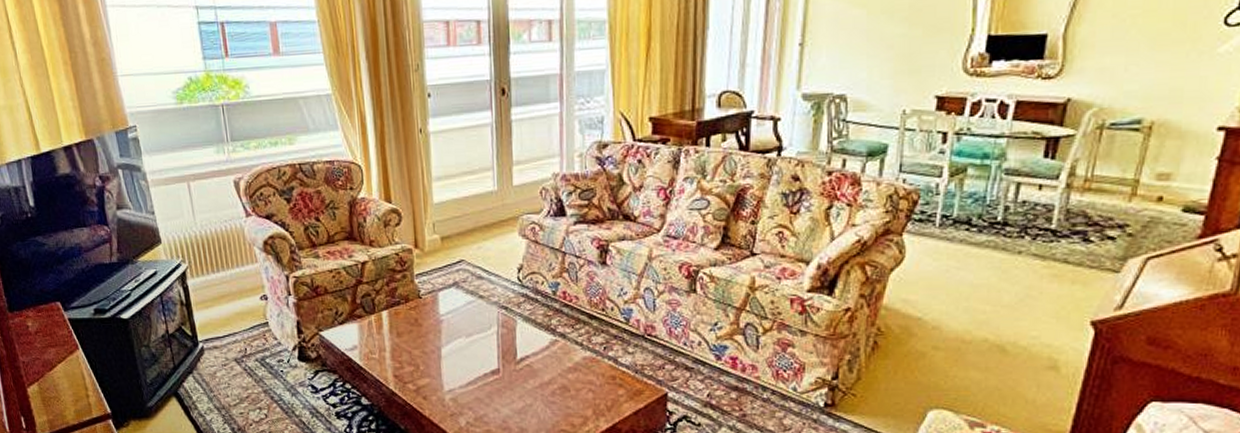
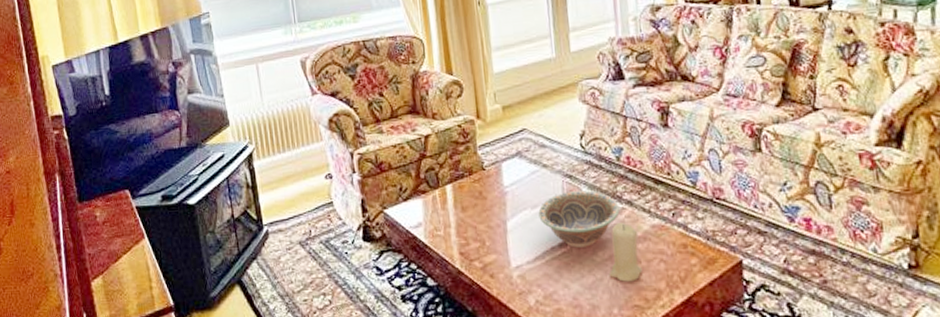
decorative bowl: none [473,322,553,375] -> present [538,190,620,248]
candle: none [538,354,571,408] -> present [608,223,642,282]

